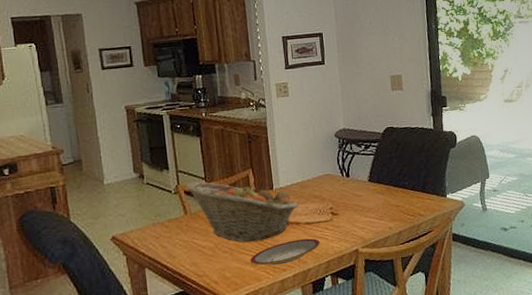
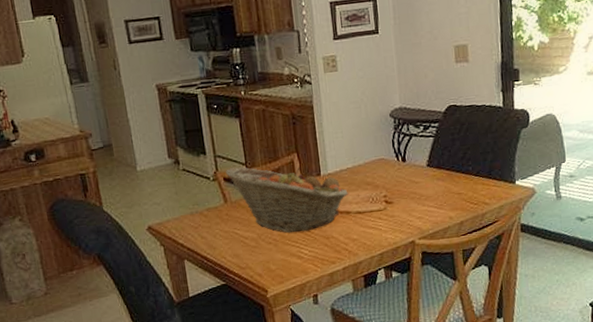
plate: present [250,238,321,266] -> none [296,228,373,258]

